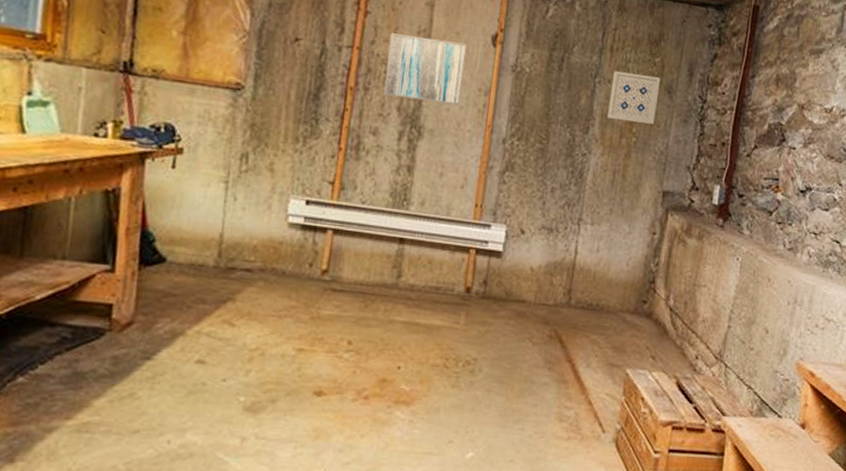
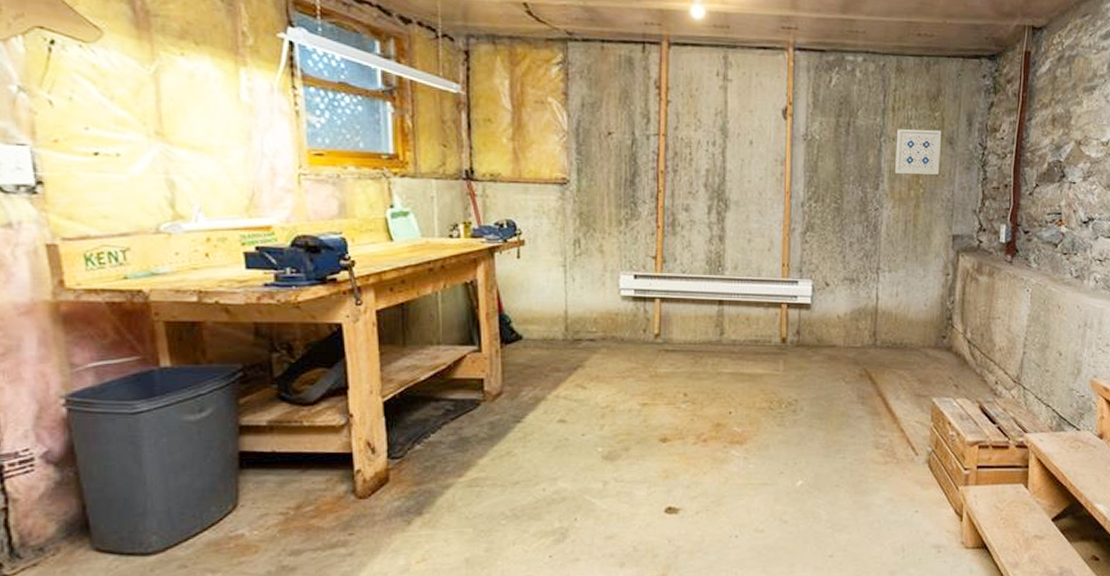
wall art: present [383,33,467,106] -> none [690,118,760,177]

